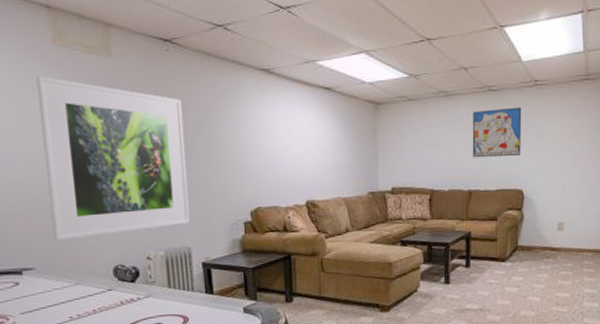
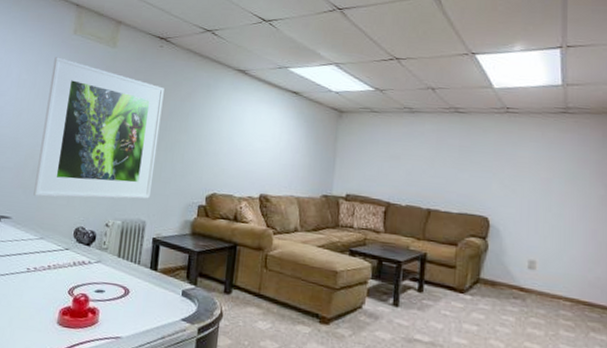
wall art: present [472,107,522,158] -> none [434,130,491,182]

